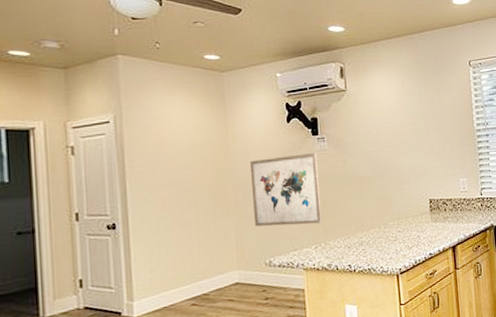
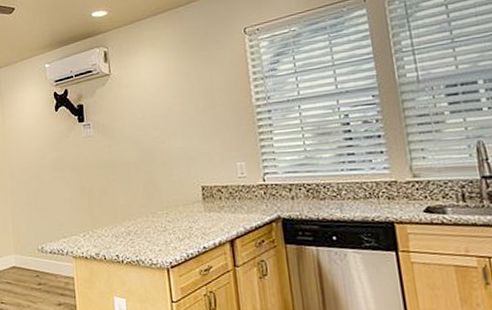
wall art: present [249,153,323,227] -> none [23,140,90,213]

